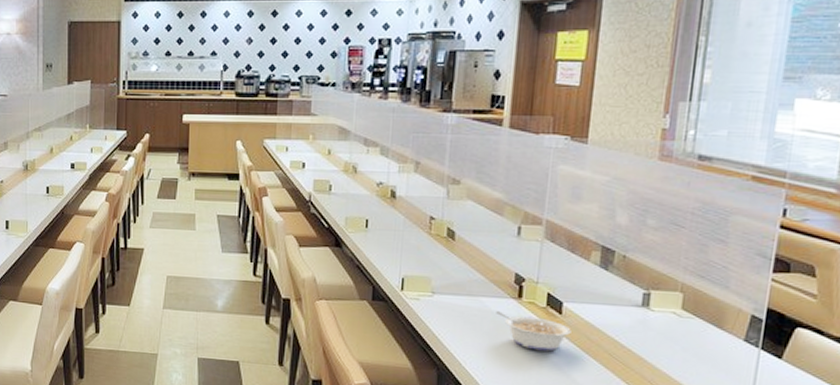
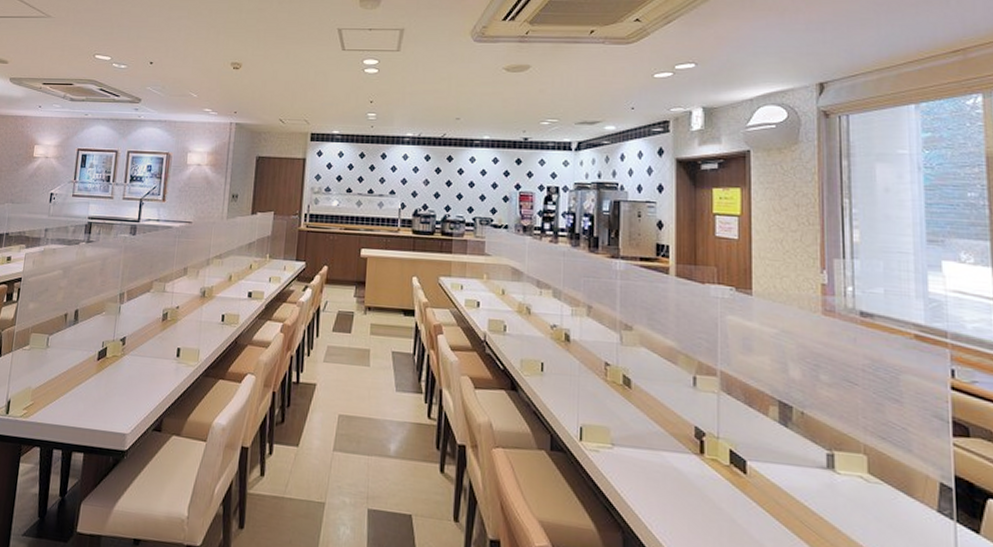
legume: present [496,311,571,352] -> none [679,468,758,516]

